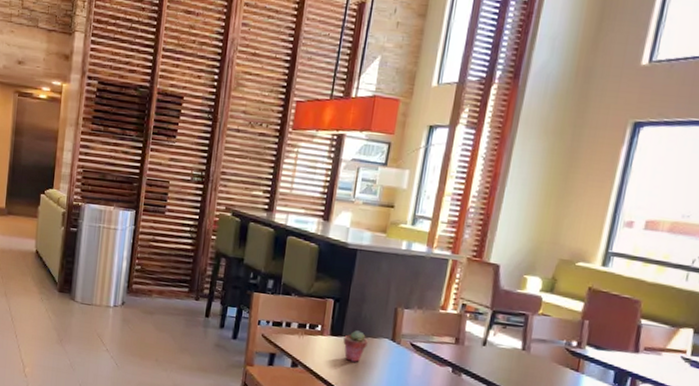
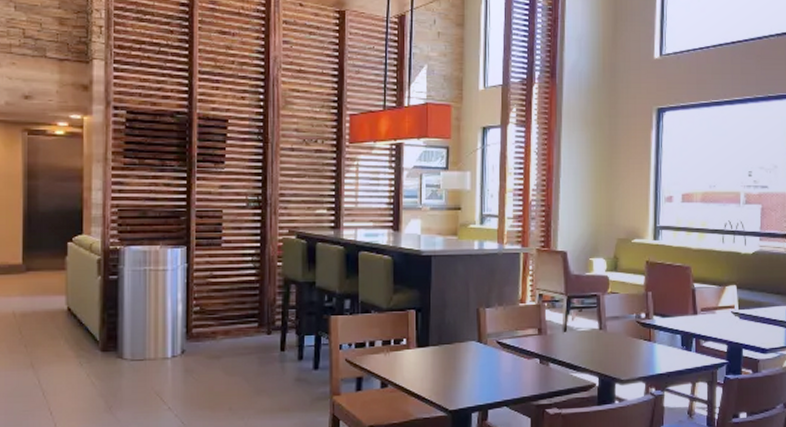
potted succulent: present [343,330,368,362] -> none [431,338,455,371]

